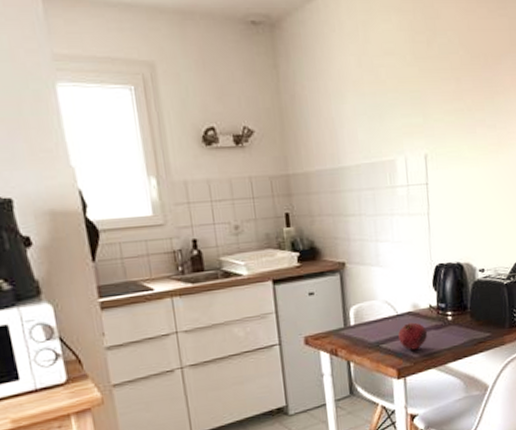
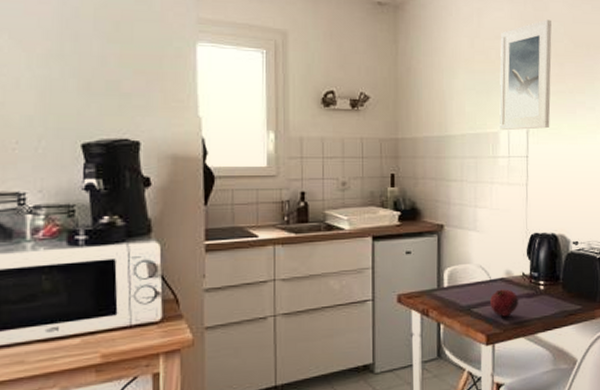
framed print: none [390,28,449,158] -> present [499,19,552,131]

